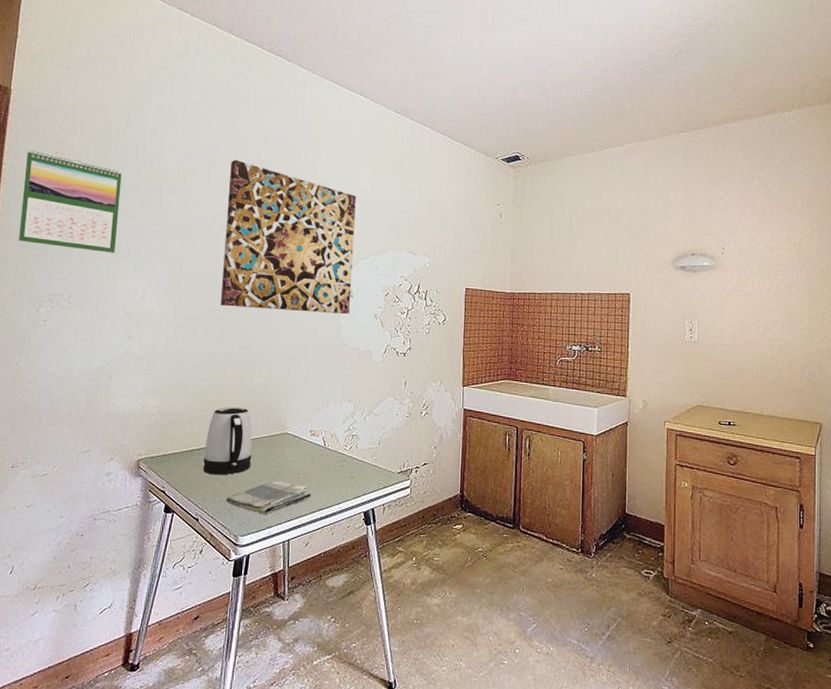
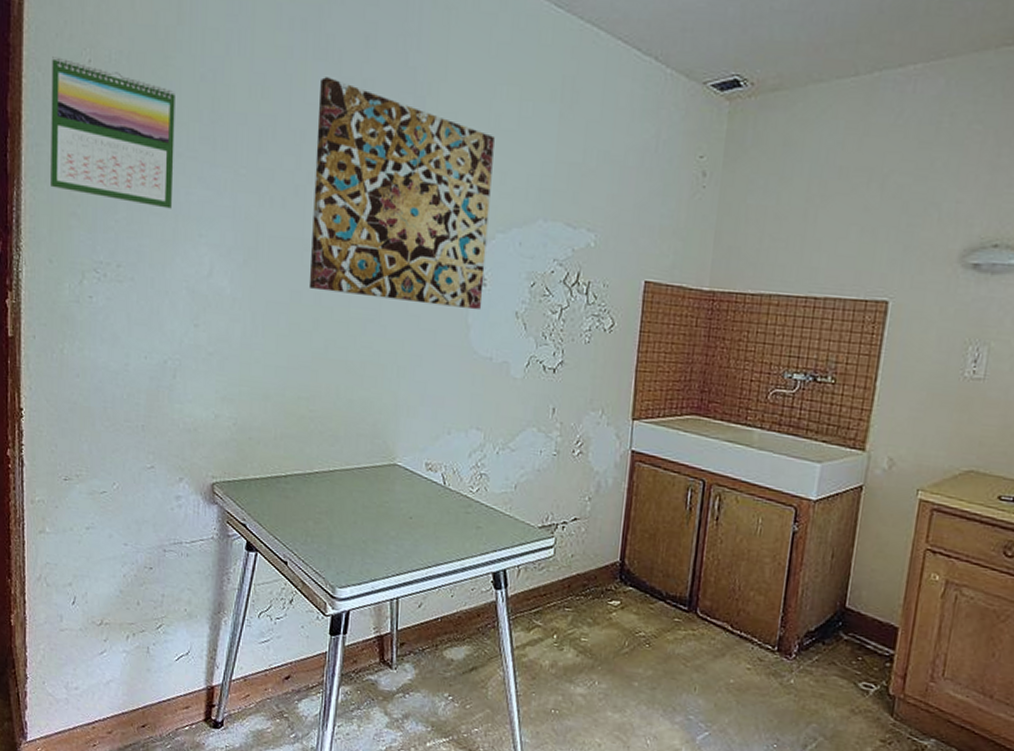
kettle: present [203,406,252,475] -> none [291,424,352,511]
dish towel: present [226,481,312,514] -> none [320,524,427,565]

